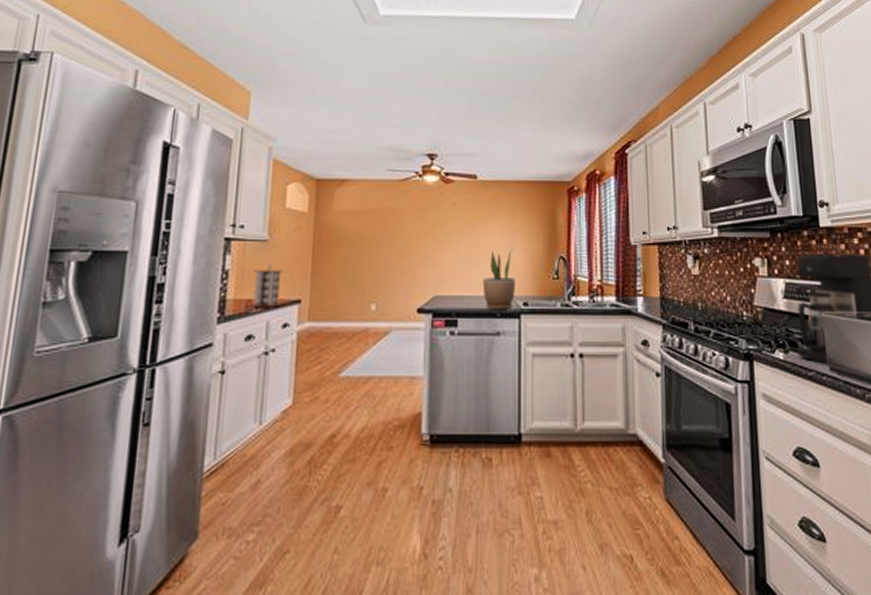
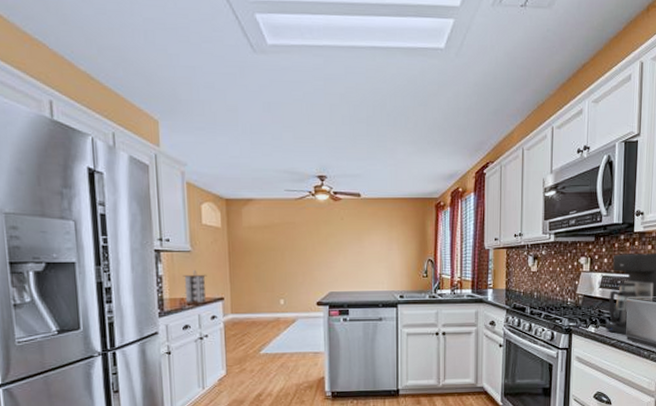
potted plant: present [482,248,515,310] -> none [367,253,393,302]

